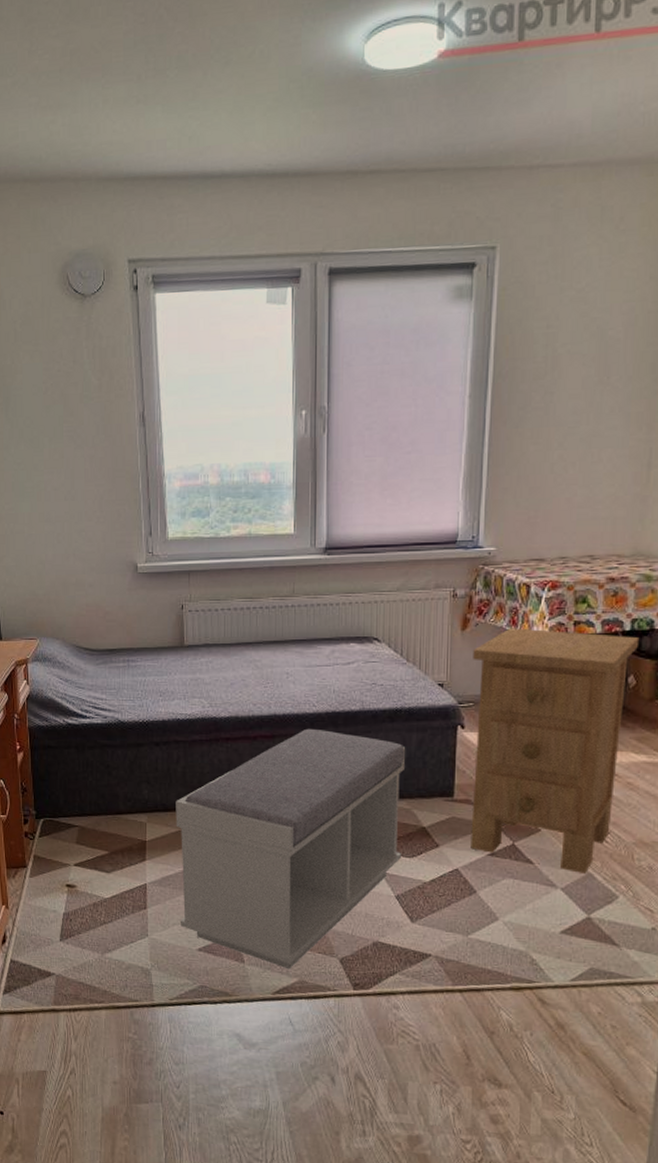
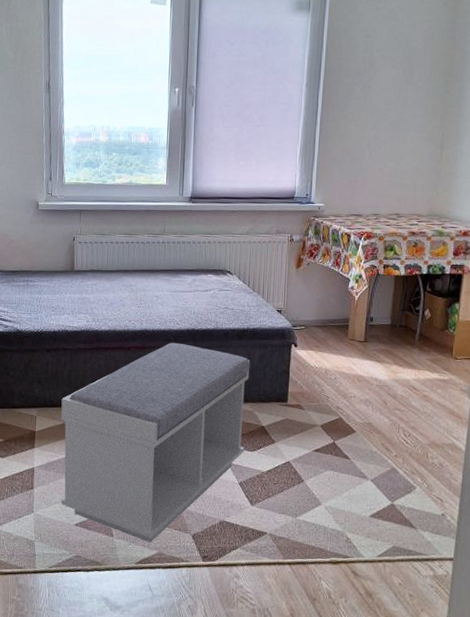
nightstand: present [471,628,640,875] -> none [300,268,434,469]

